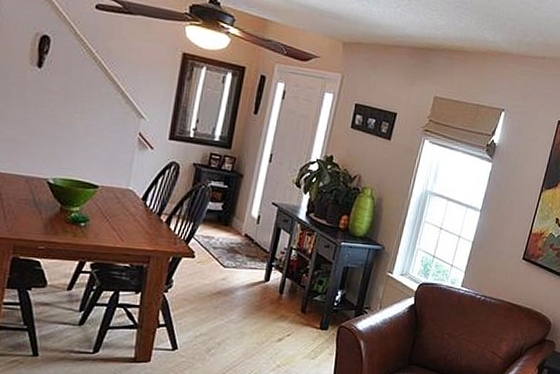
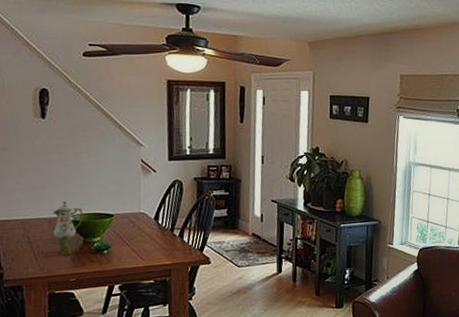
teapot: none [28,162,66,220] -> present [52,201,84,255]

